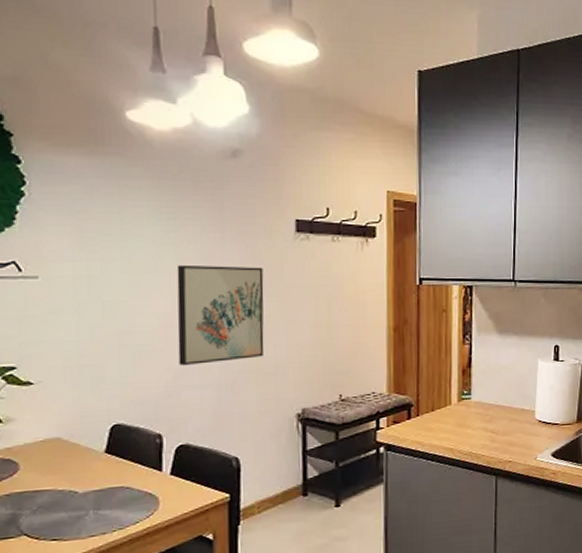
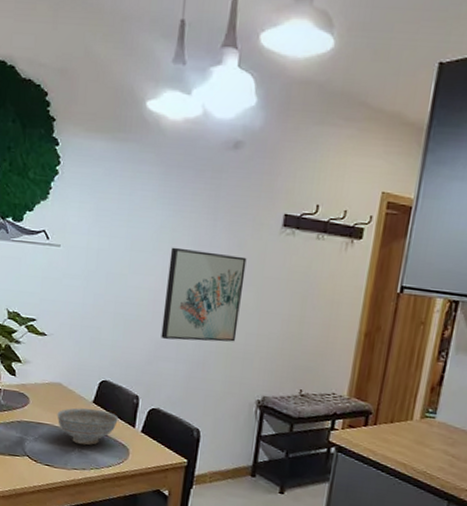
decorative bowl: none [59,459,140,506] -> present [57,407,118,446]

